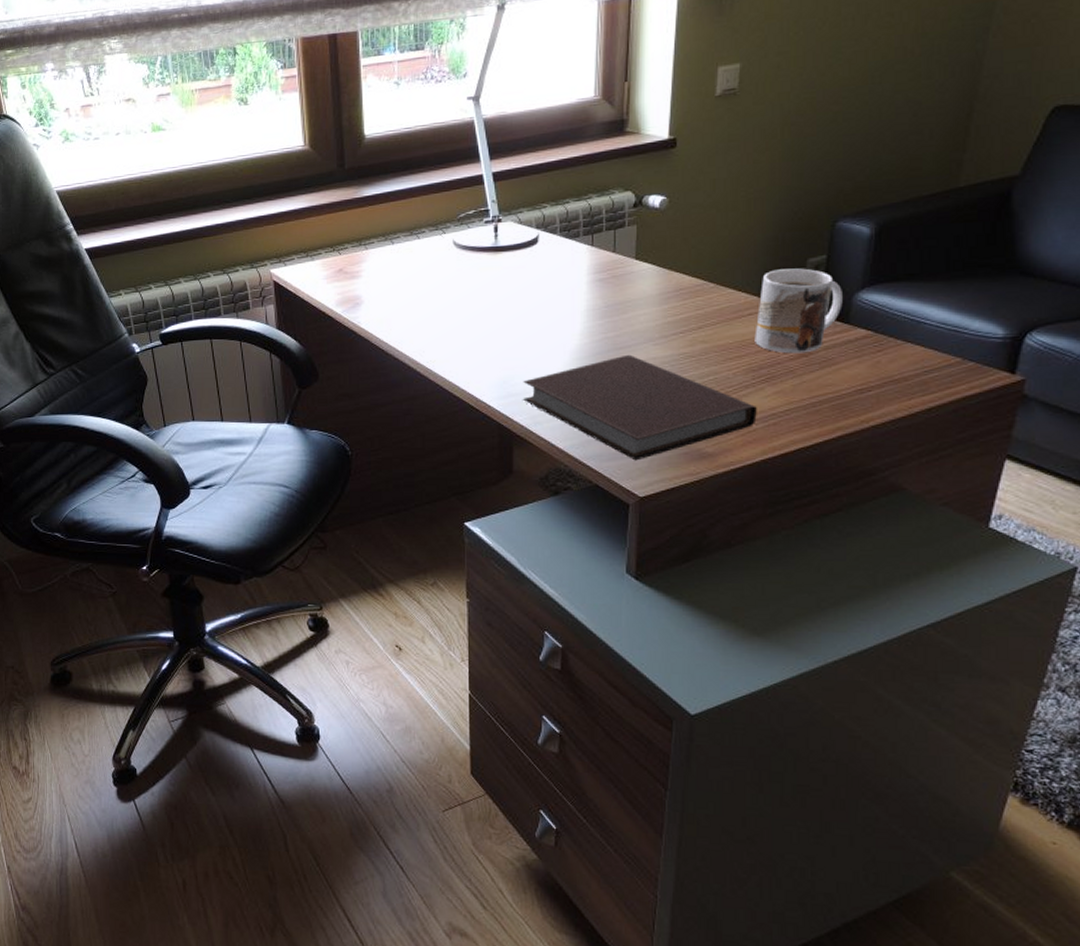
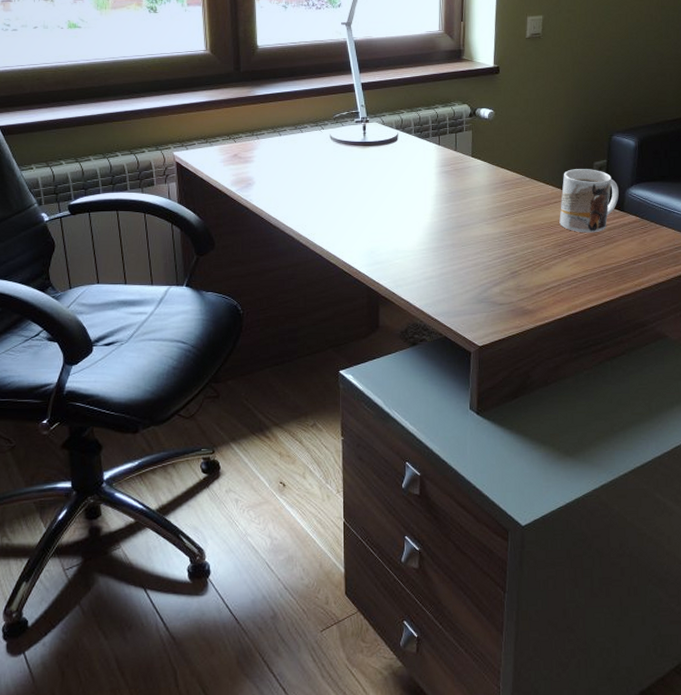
notebook: present [523,354,757,461] -> none [387,231,563,317]

